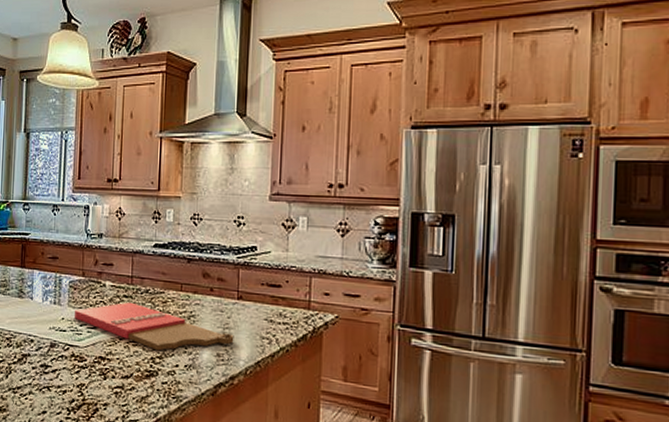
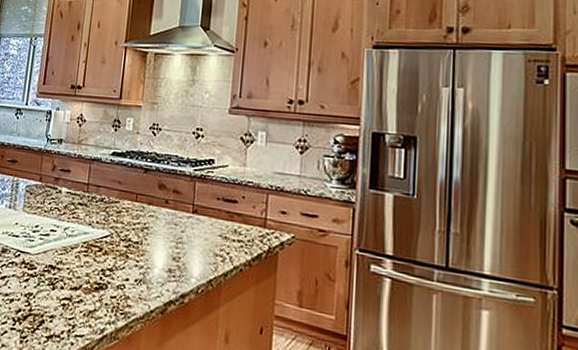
cutting board: present [75,302,234,351] -> none [28,210,187,263]

